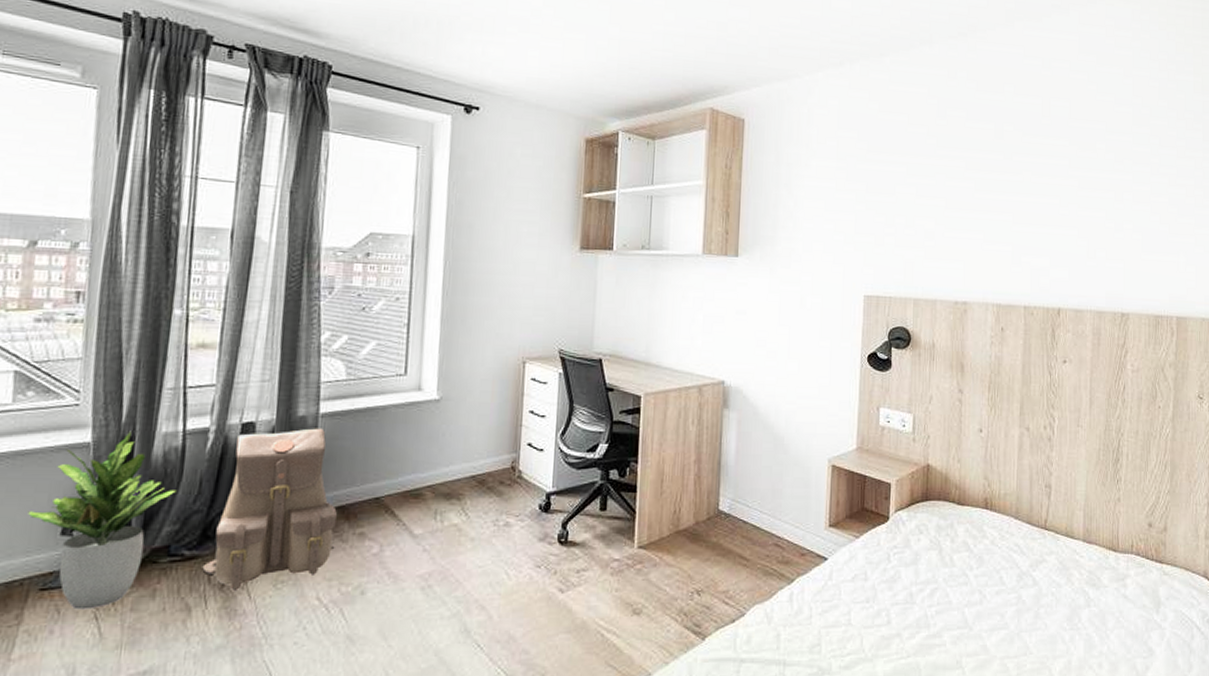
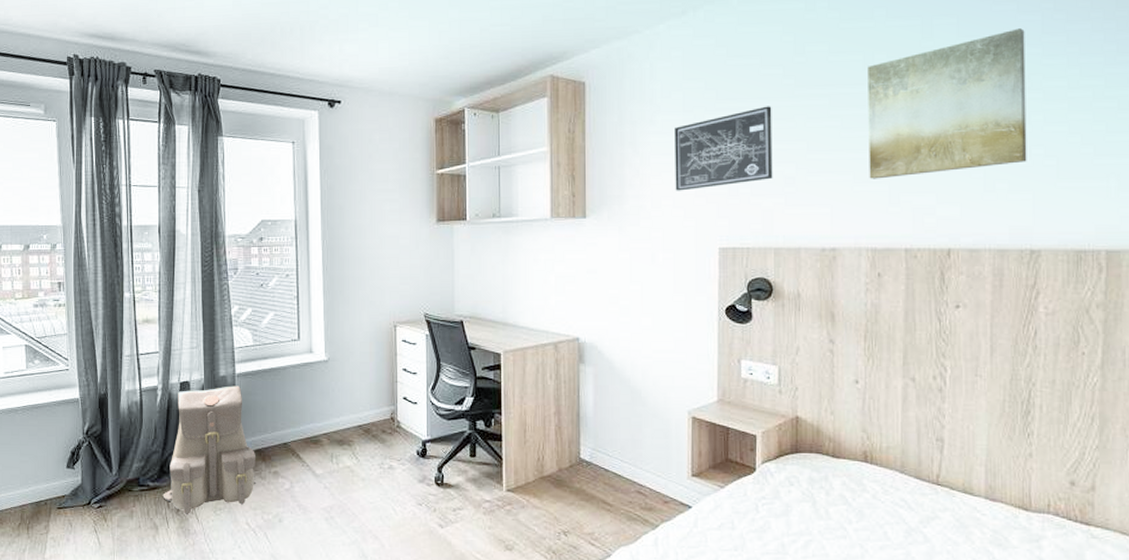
potted plant: present [28,430,176,610] -> none [44,389,139,524]
wall art: none [826,162,916,237] -> present [675,106,773,191]
wall art: none [996,118,1120,240] -> present [867,28,1027,179]

